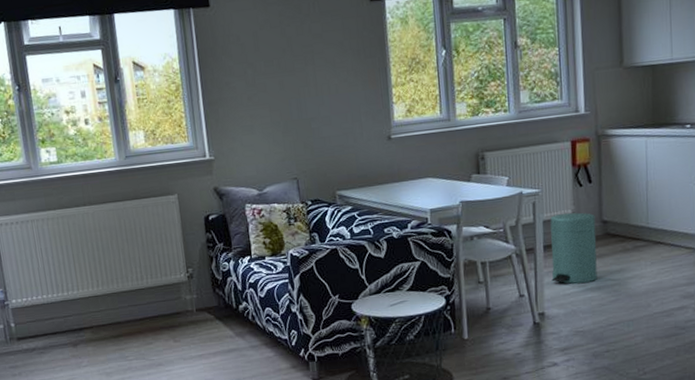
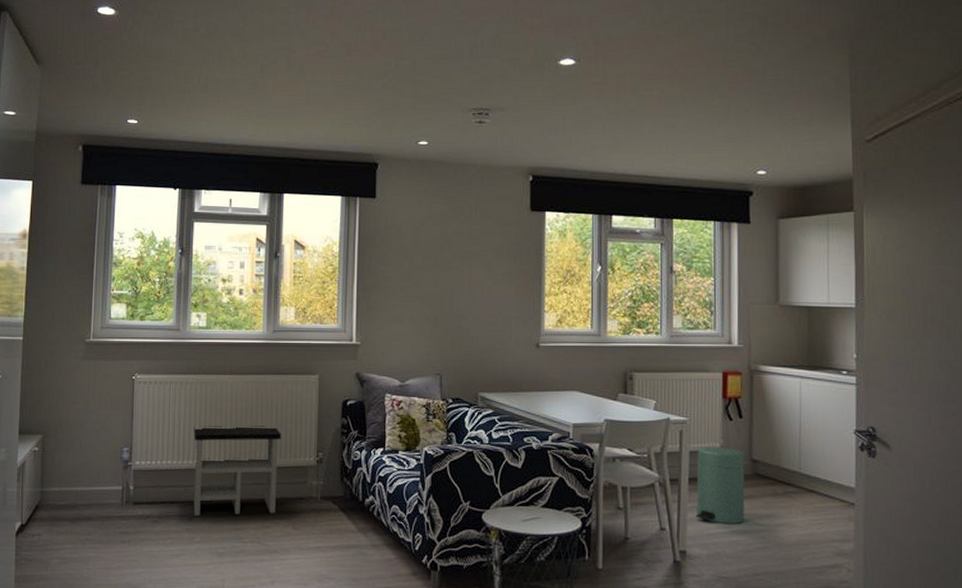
side table: none [62,250,155,343] -> present [193,425,282,517]

